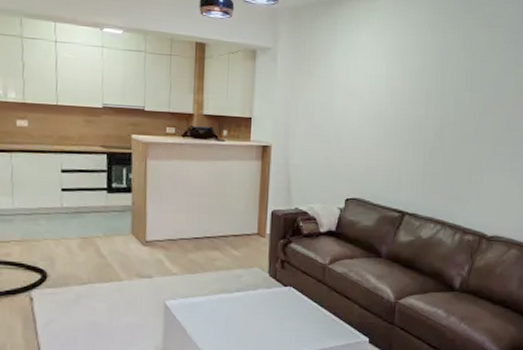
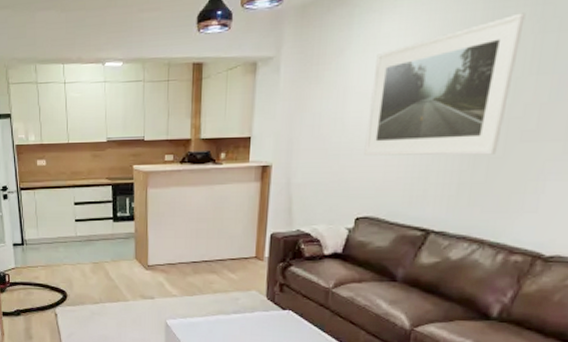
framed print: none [350,43,460,151] -> present [364,12,526,156]

